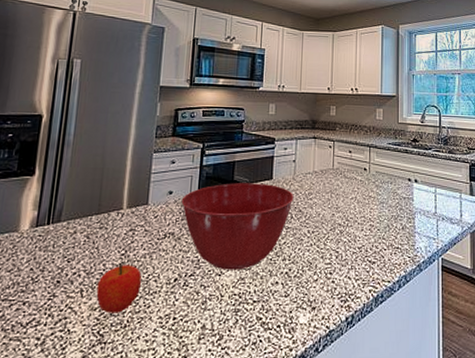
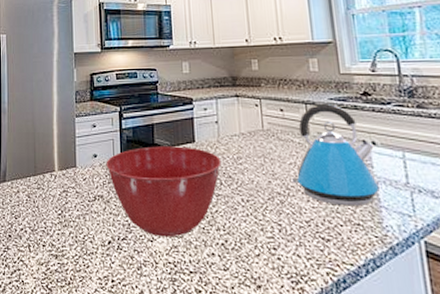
fruit: present [96,263,142,314] -> none [41,223,78,270]
kettle: none [350,148,416,233] -> present [290,104,380,207]

